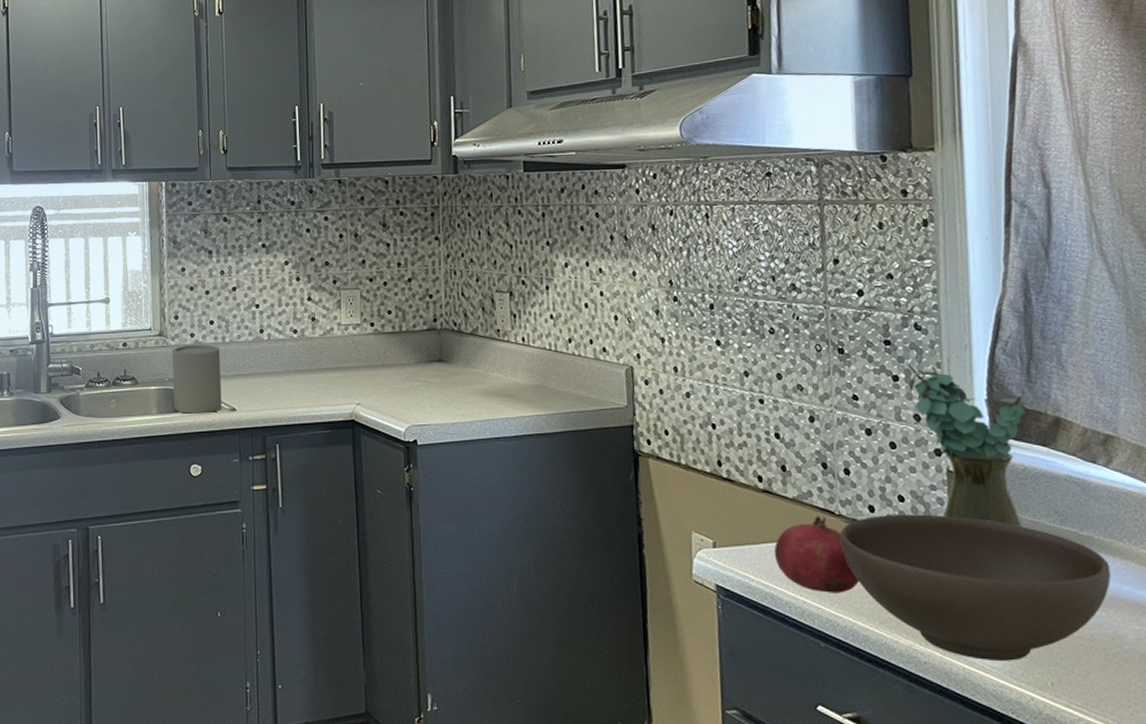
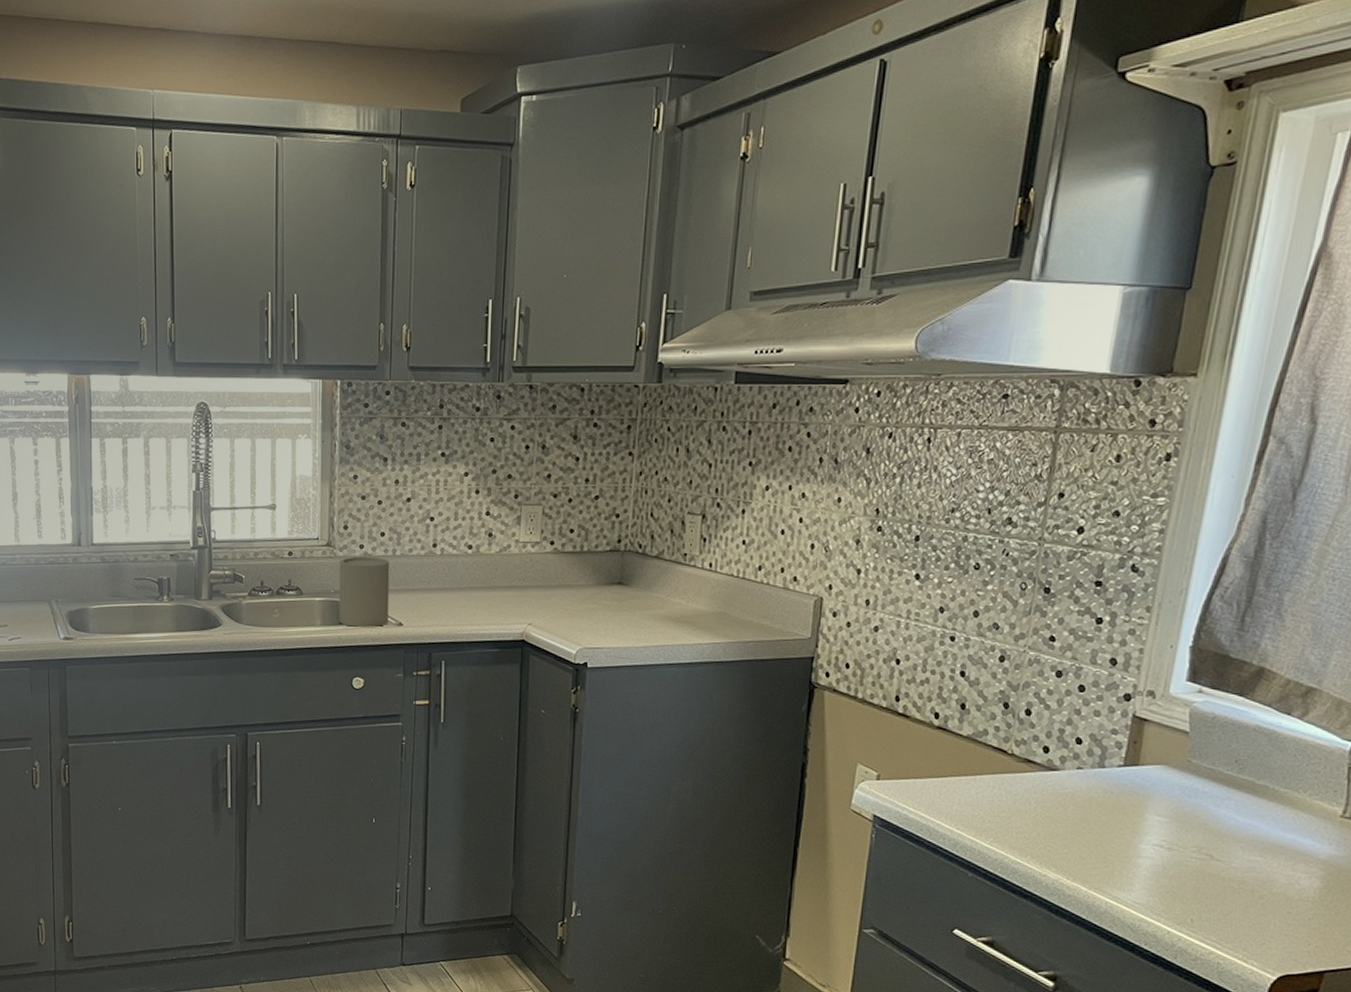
fruit: present [773,516,859,593] -> none [937,754,1019,828]
bowl: present [839,514,1112,661] -> none [1007,756,1279,898]
vase: present [907,364,1026,528] -> none [1112,606,1230,775]

